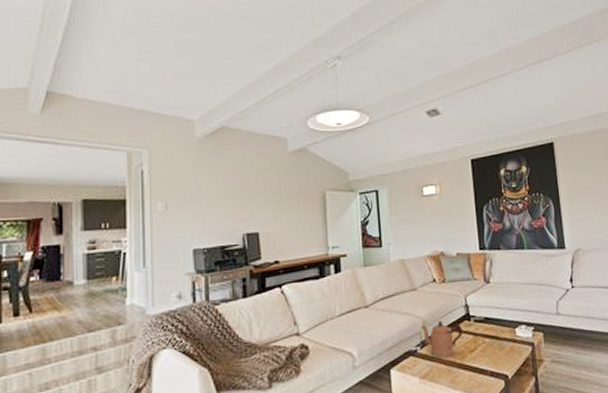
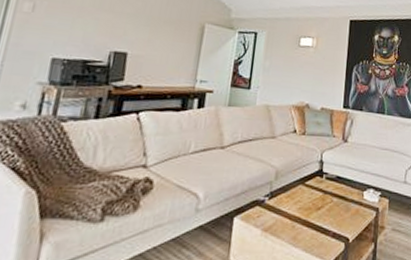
coffeepot: present [421,320,463,358] -> none [273,173,314,212]

